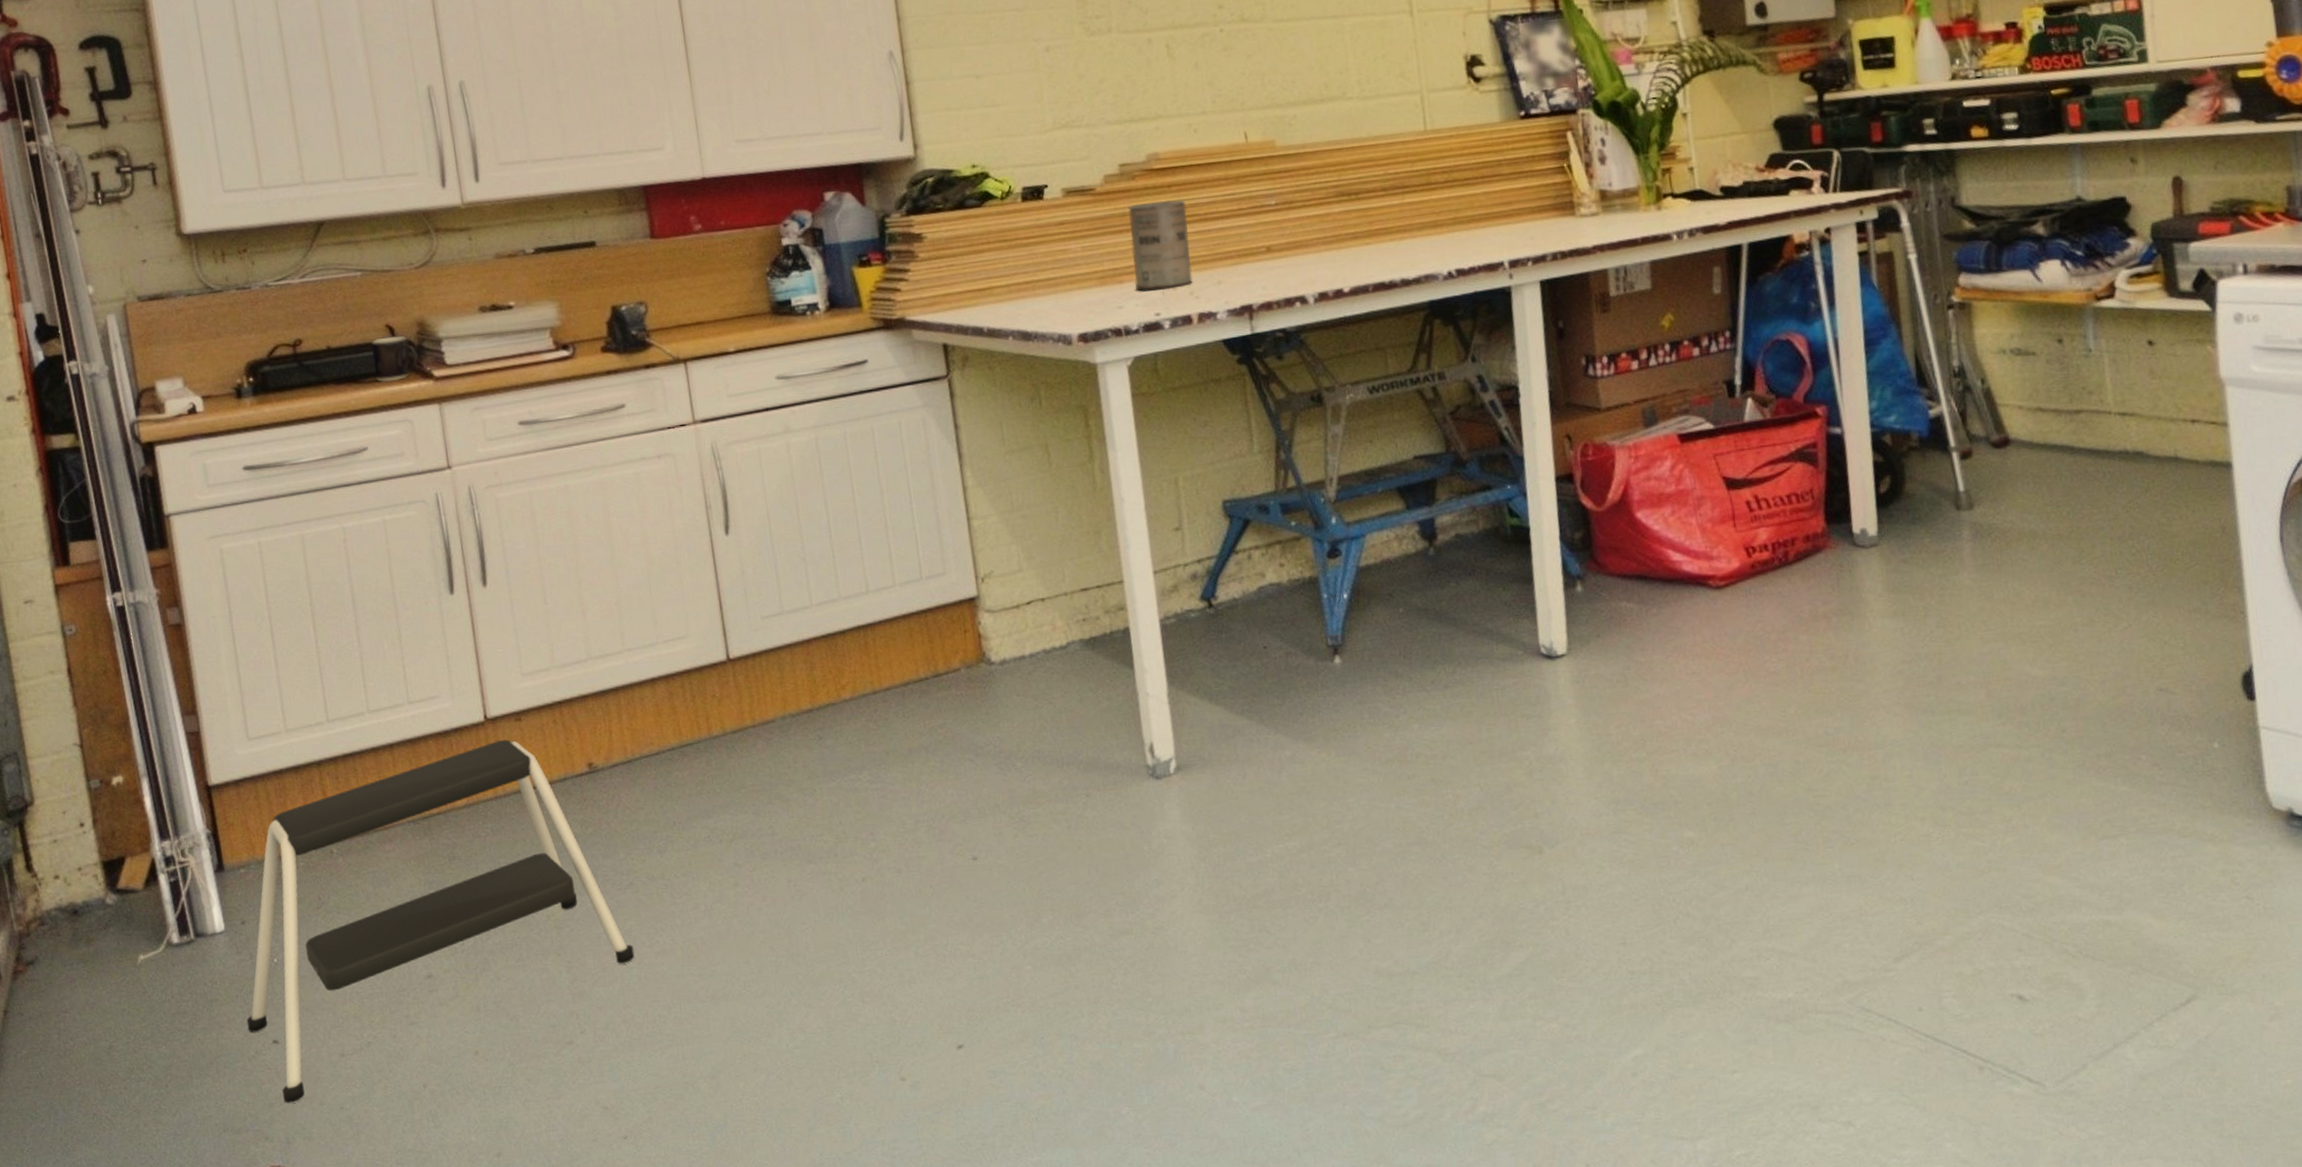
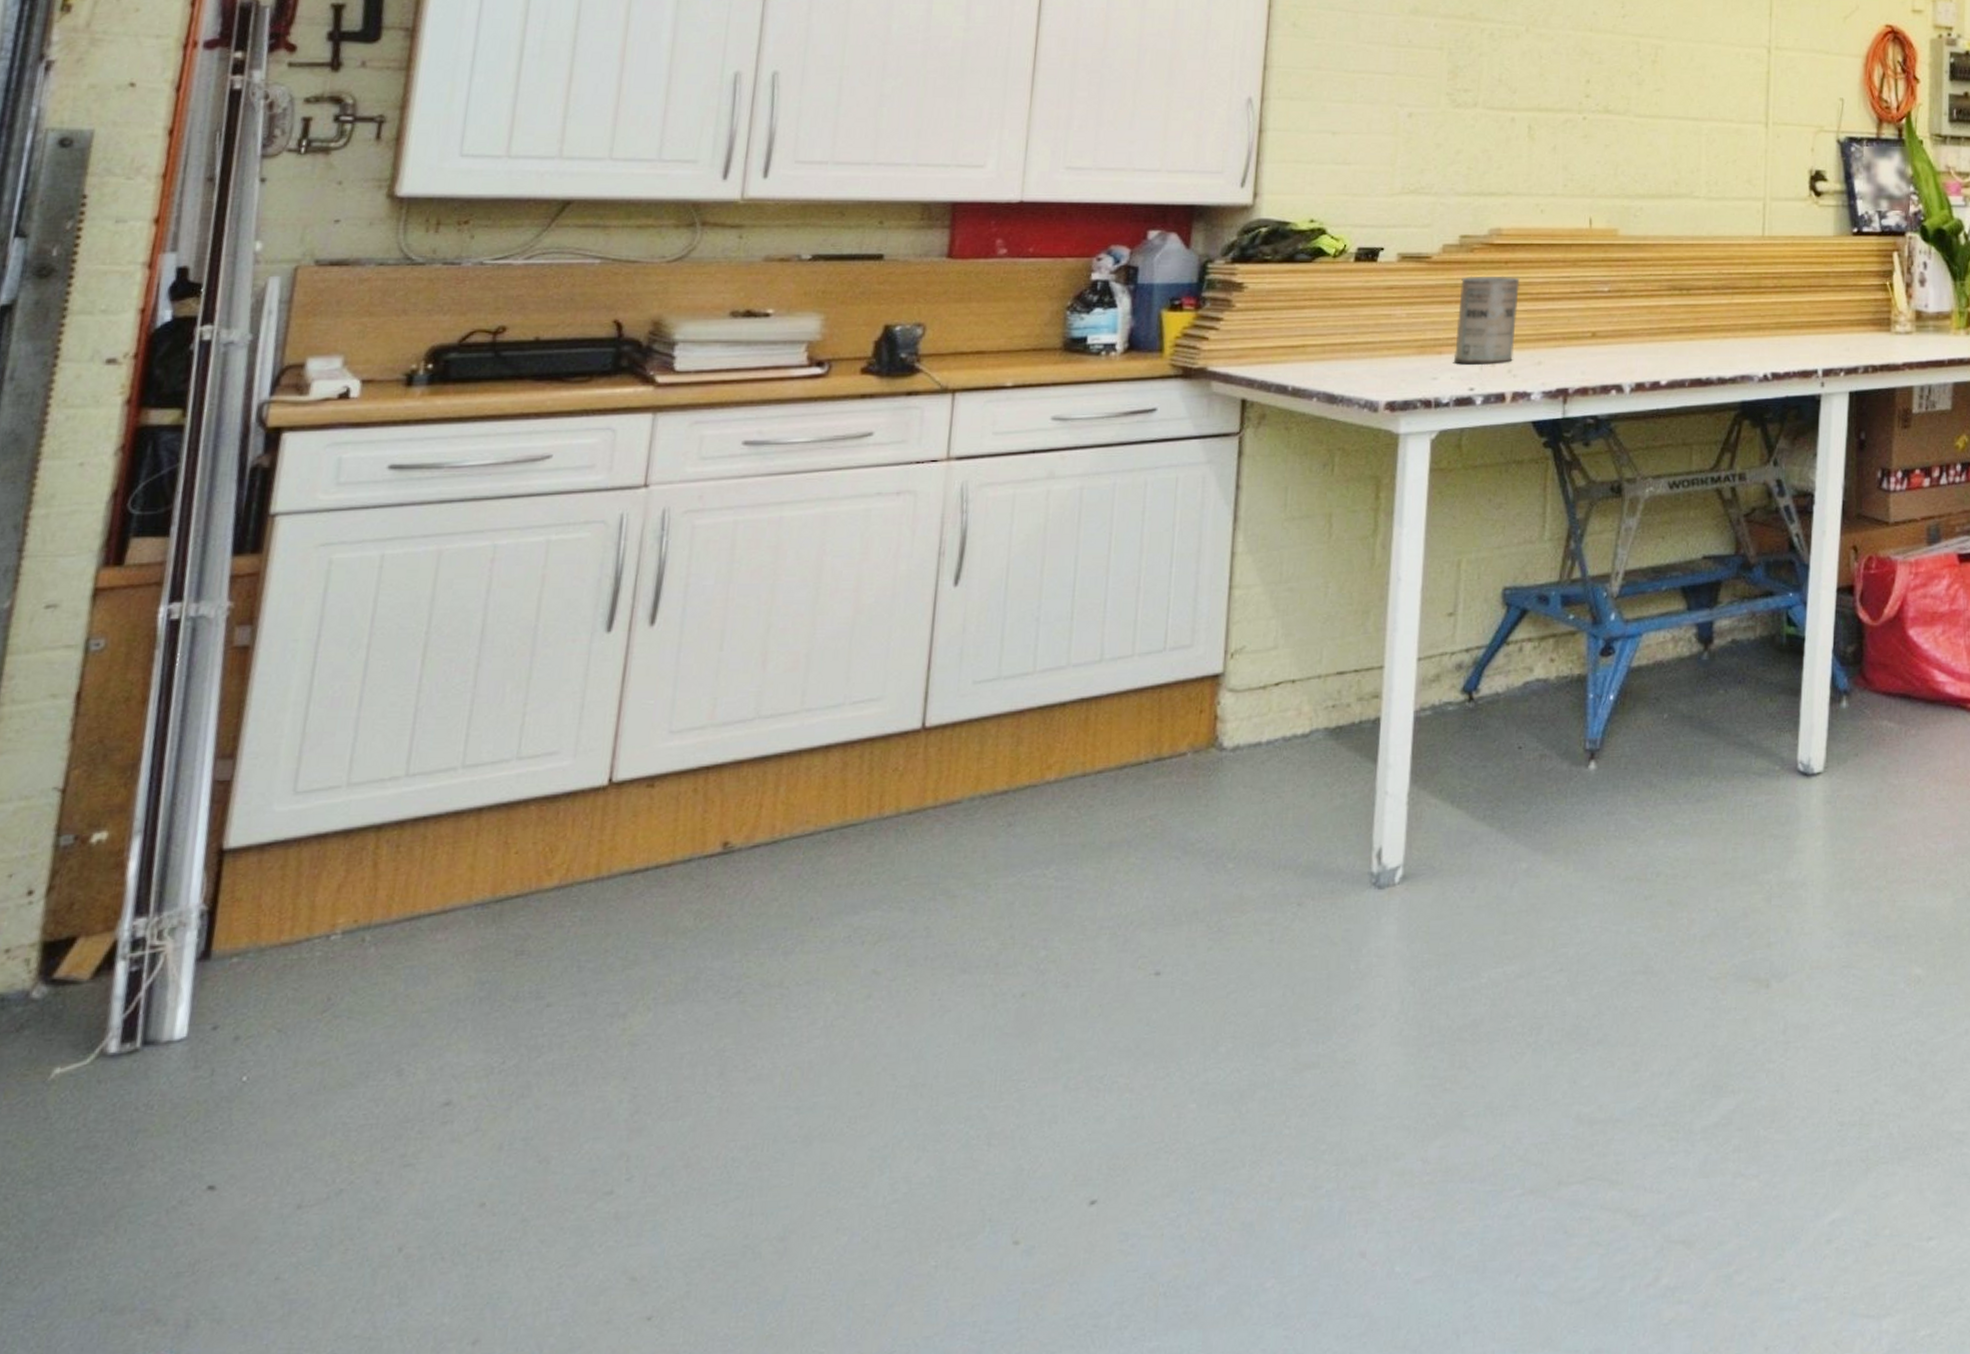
step stool: present [246,739,635,1103] -> none [177,808,722,1272]
mug: present [370,335,419,383] -> none [586,333,643,384]

